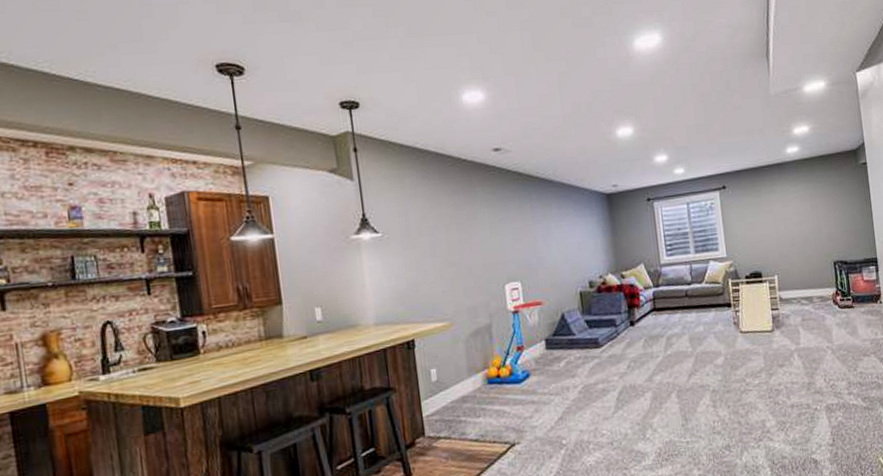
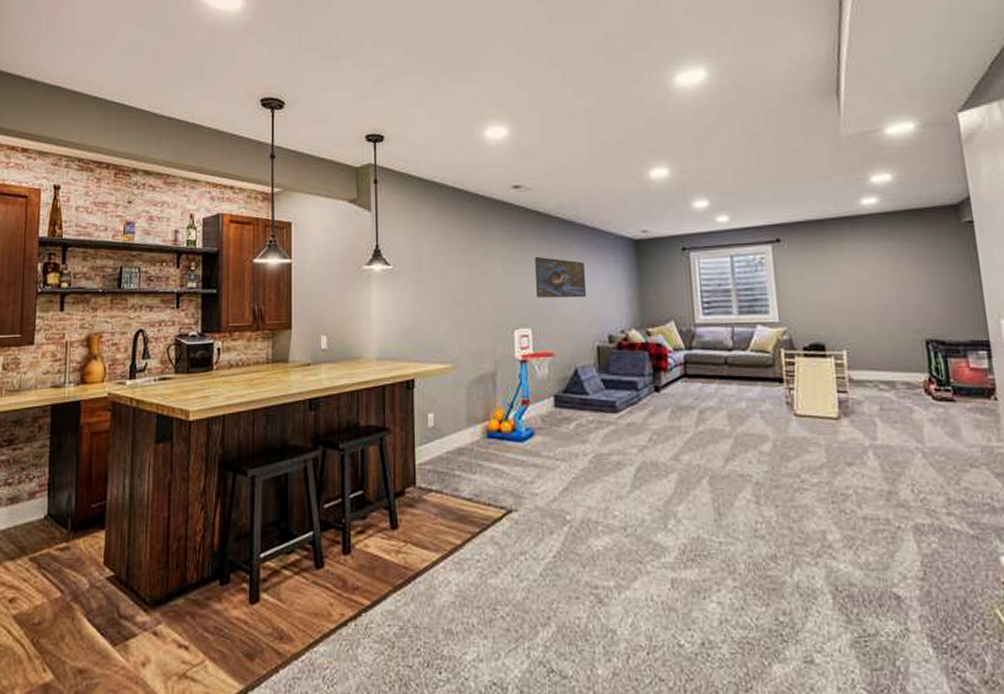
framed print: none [519,214,567,253] -> present [535,256,586,298]

